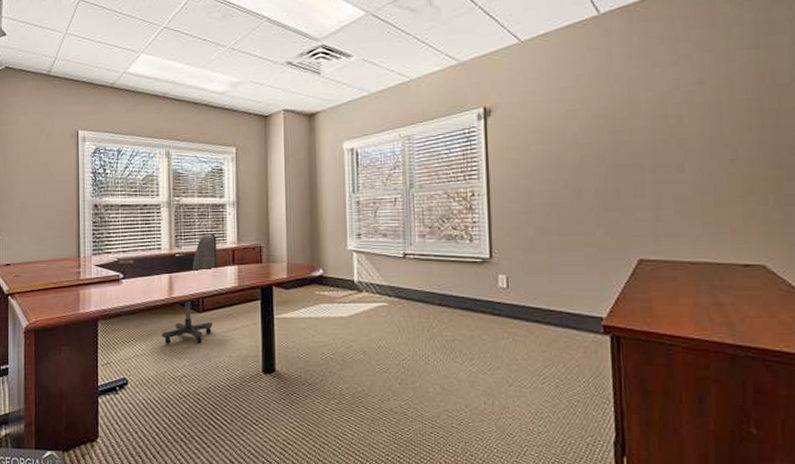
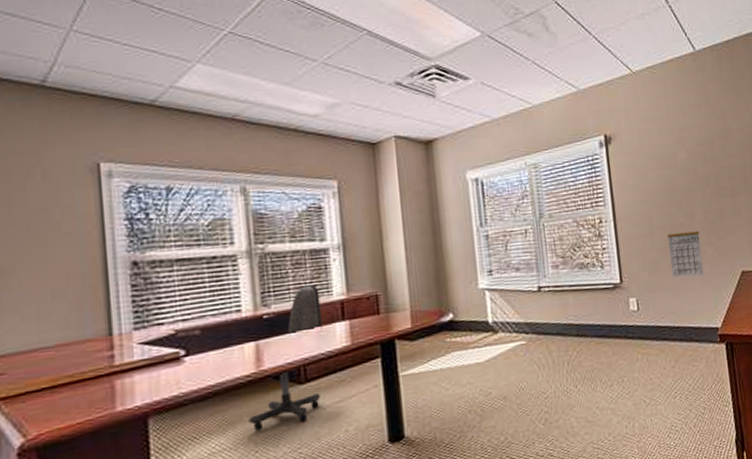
calendar: none [548,202,590,259] -> present [667,223,704,278]

